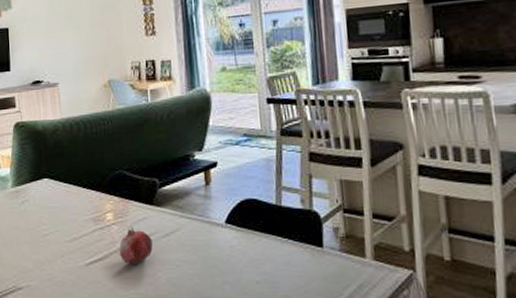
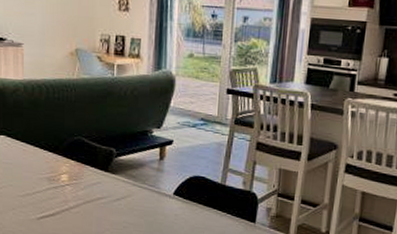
fruit: present [118,226,153,264] -> none [70,188,103,222]

